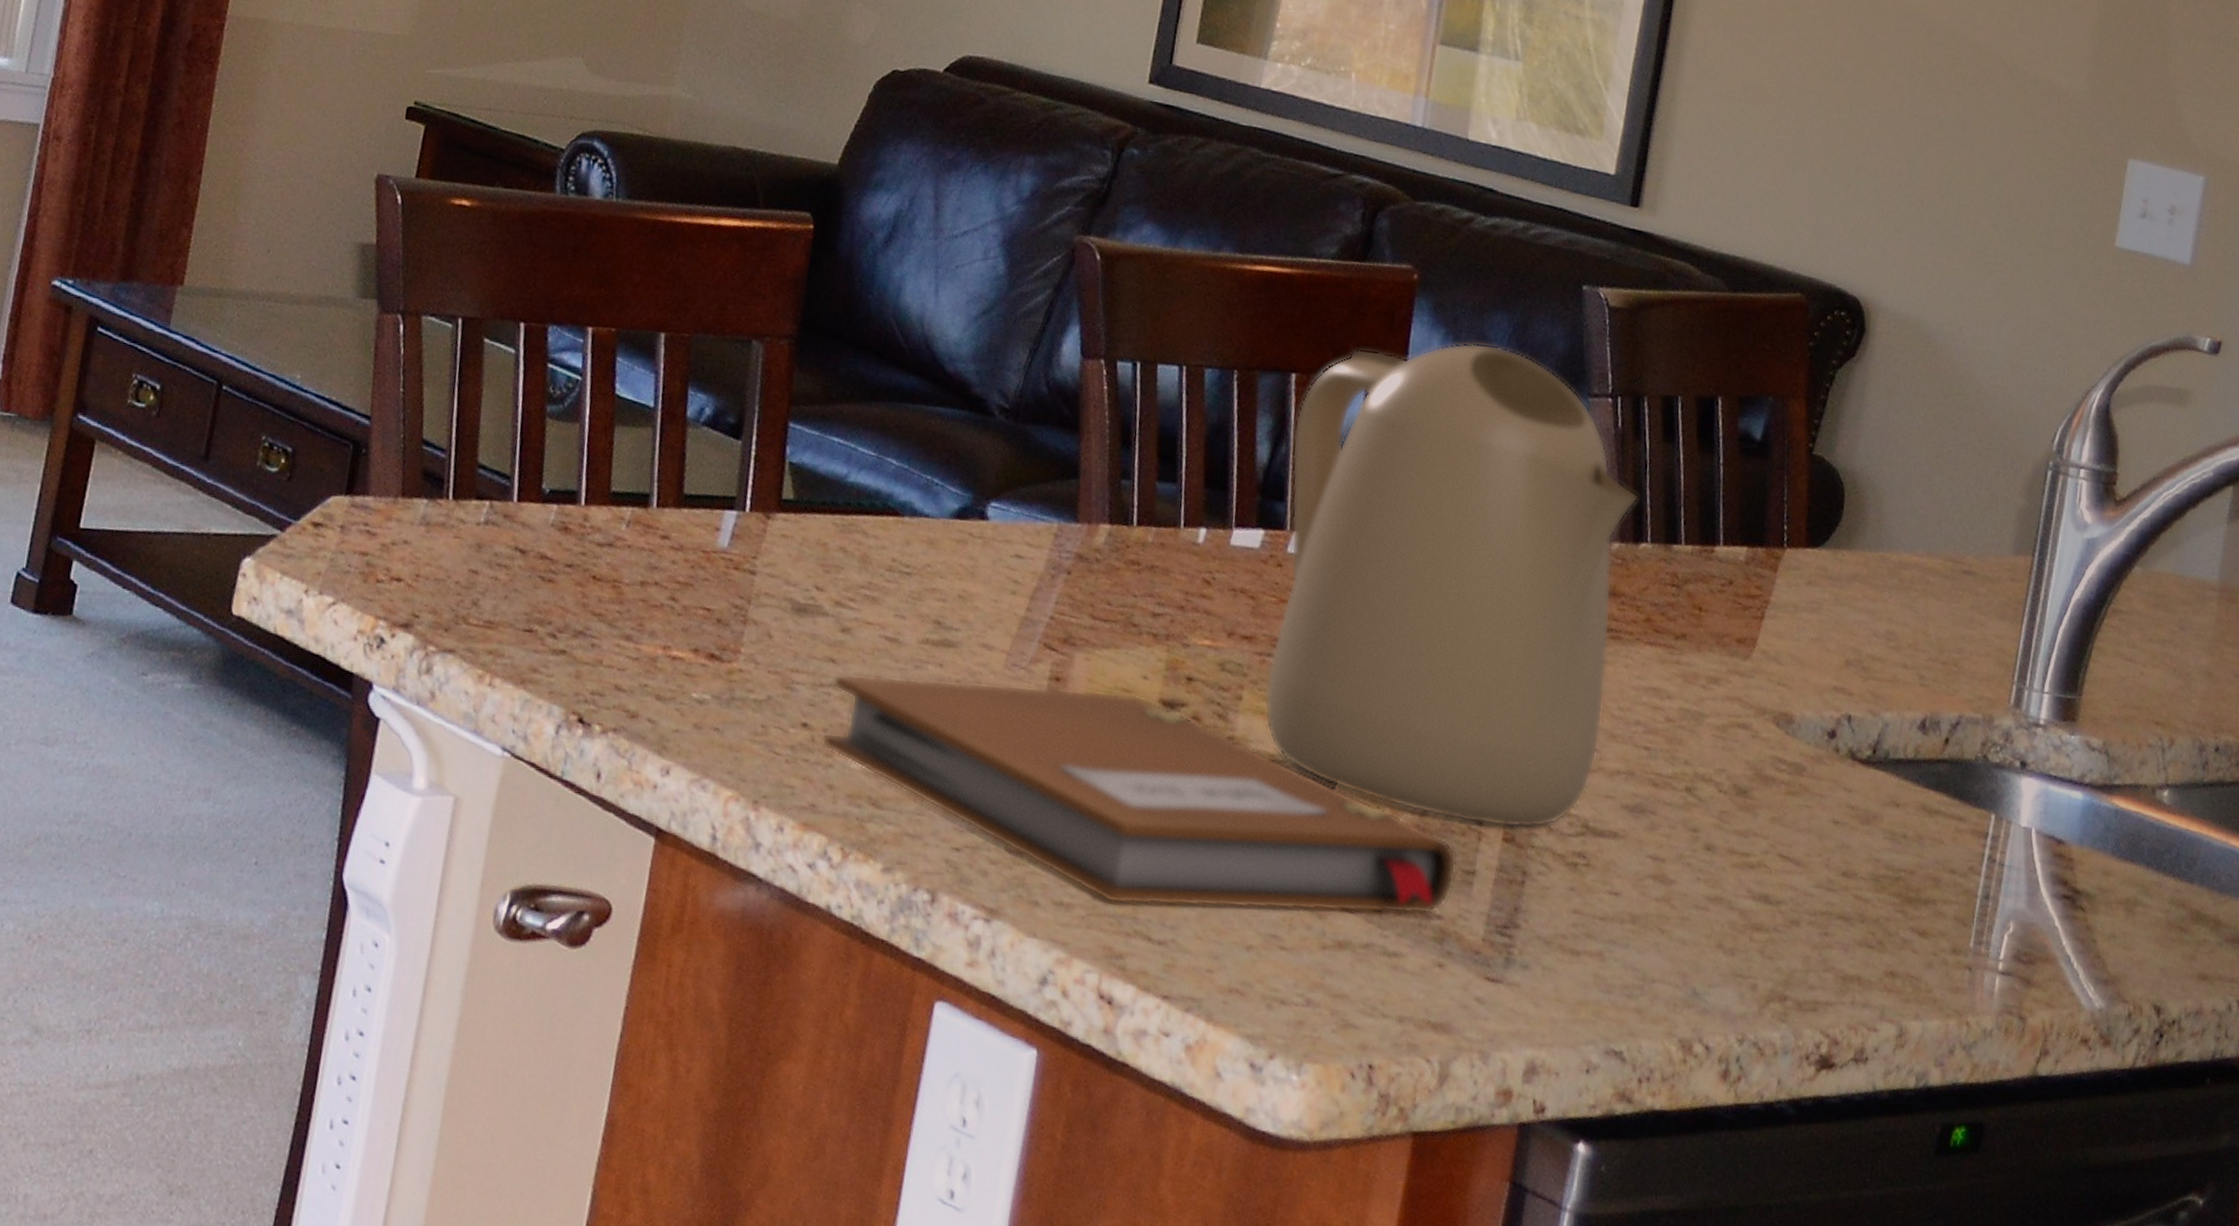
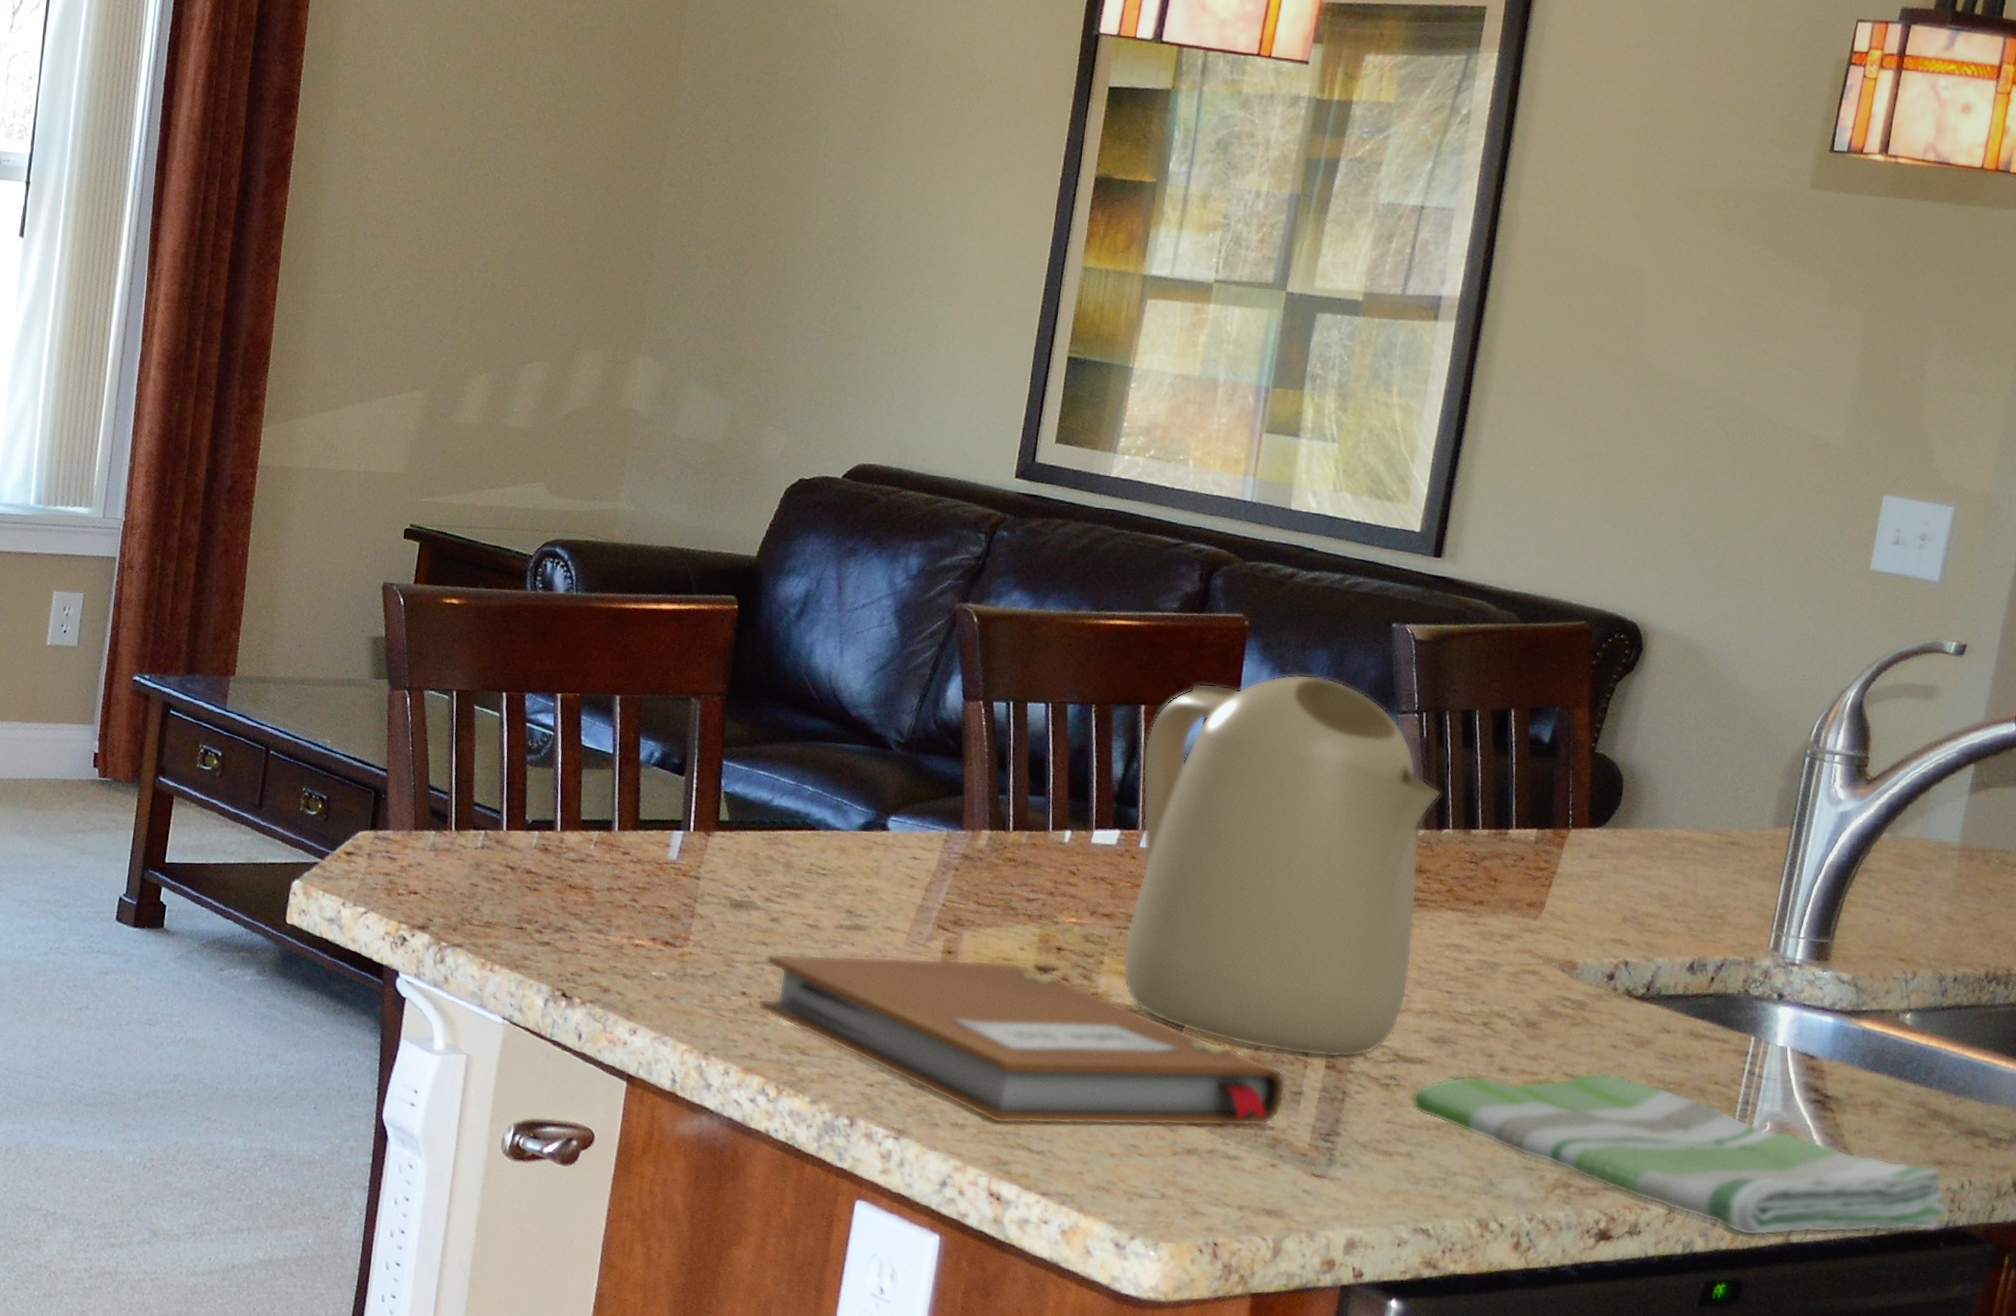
dish towel: none [1603,853,2213,1067] -> present [1411,1071,1947,1236]

